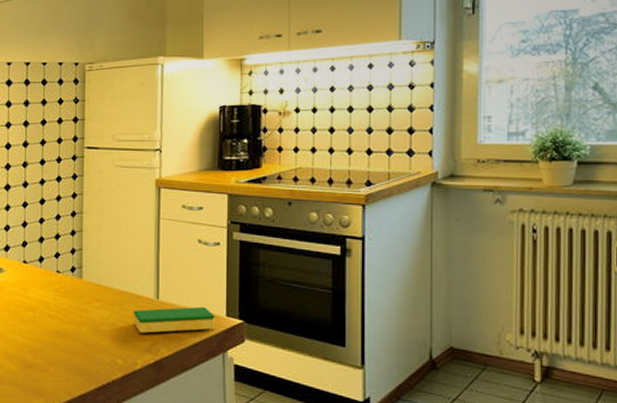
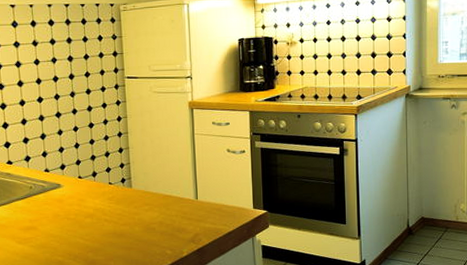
dish sponge: present [133,306,215,333] -> none [178,202,245,228]

